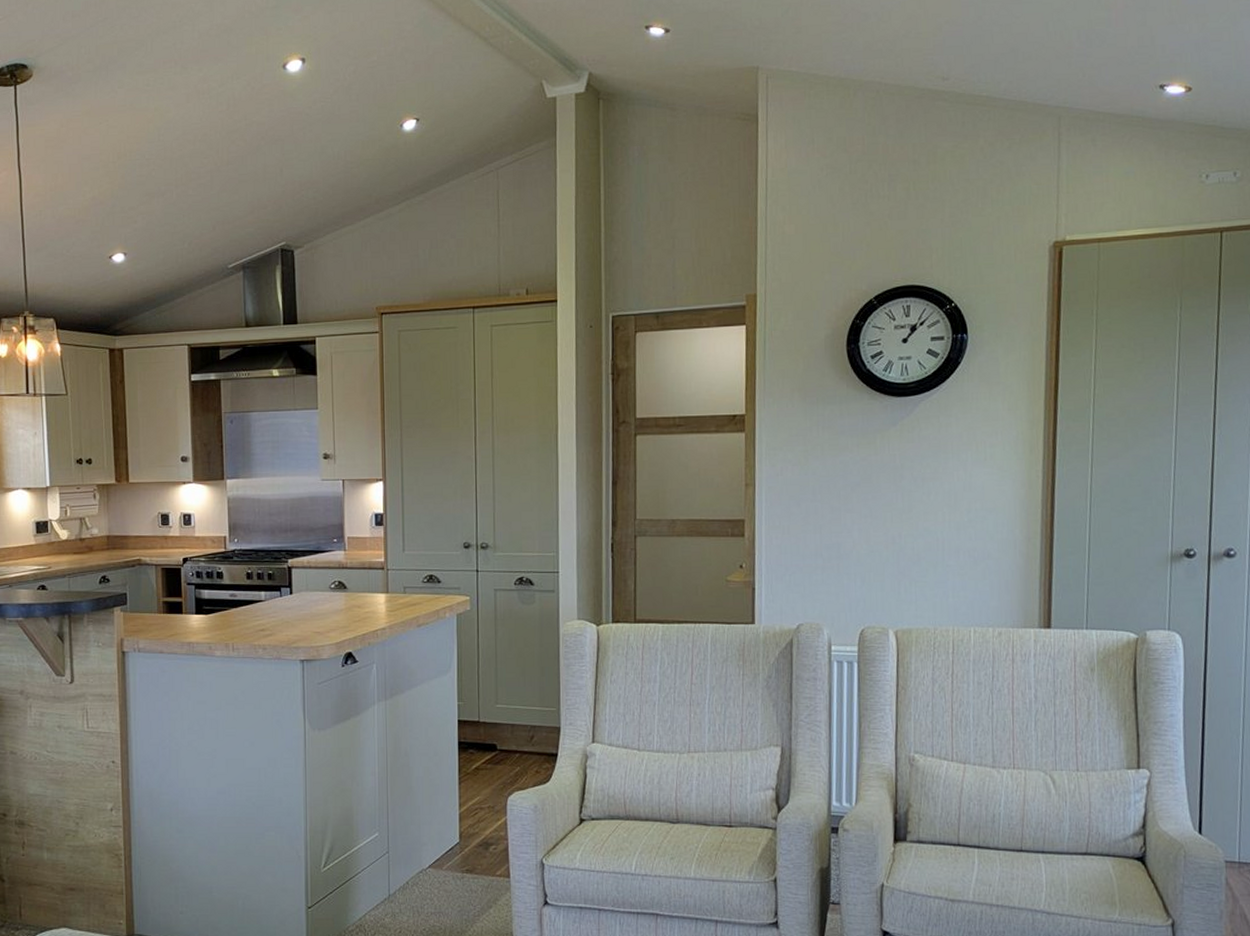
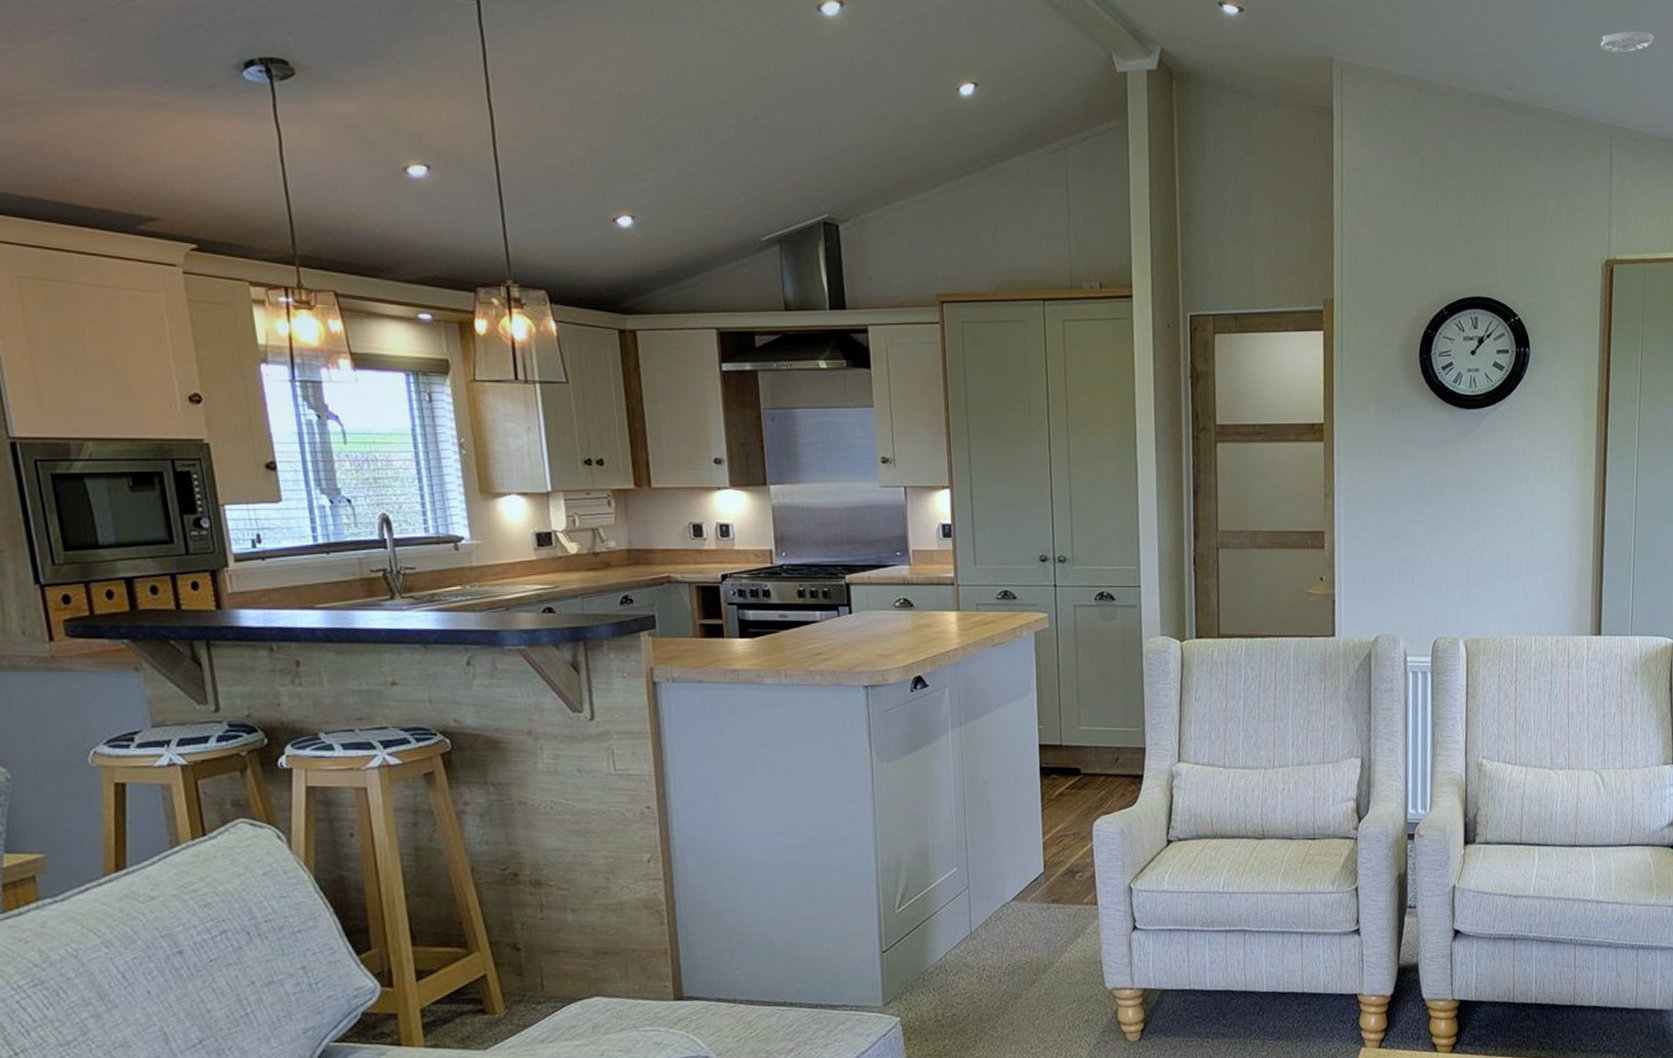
smoke detector: none [1046,10,1108,35] -> present [1601,31,1654,53]

